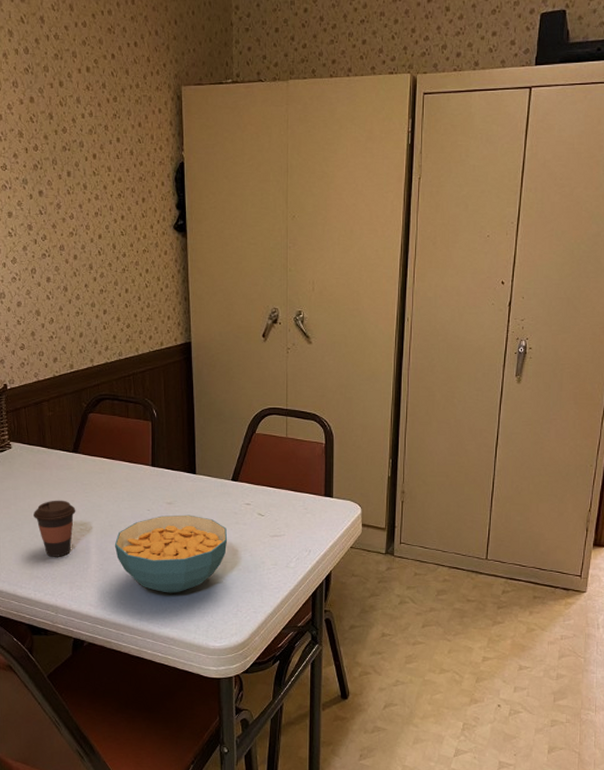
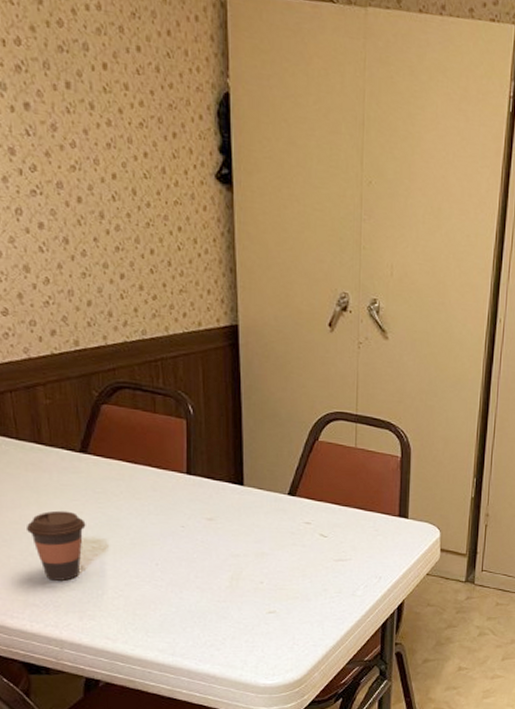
cereal bowl: present [114,514,227,593] -> none [138,533,282,625]

